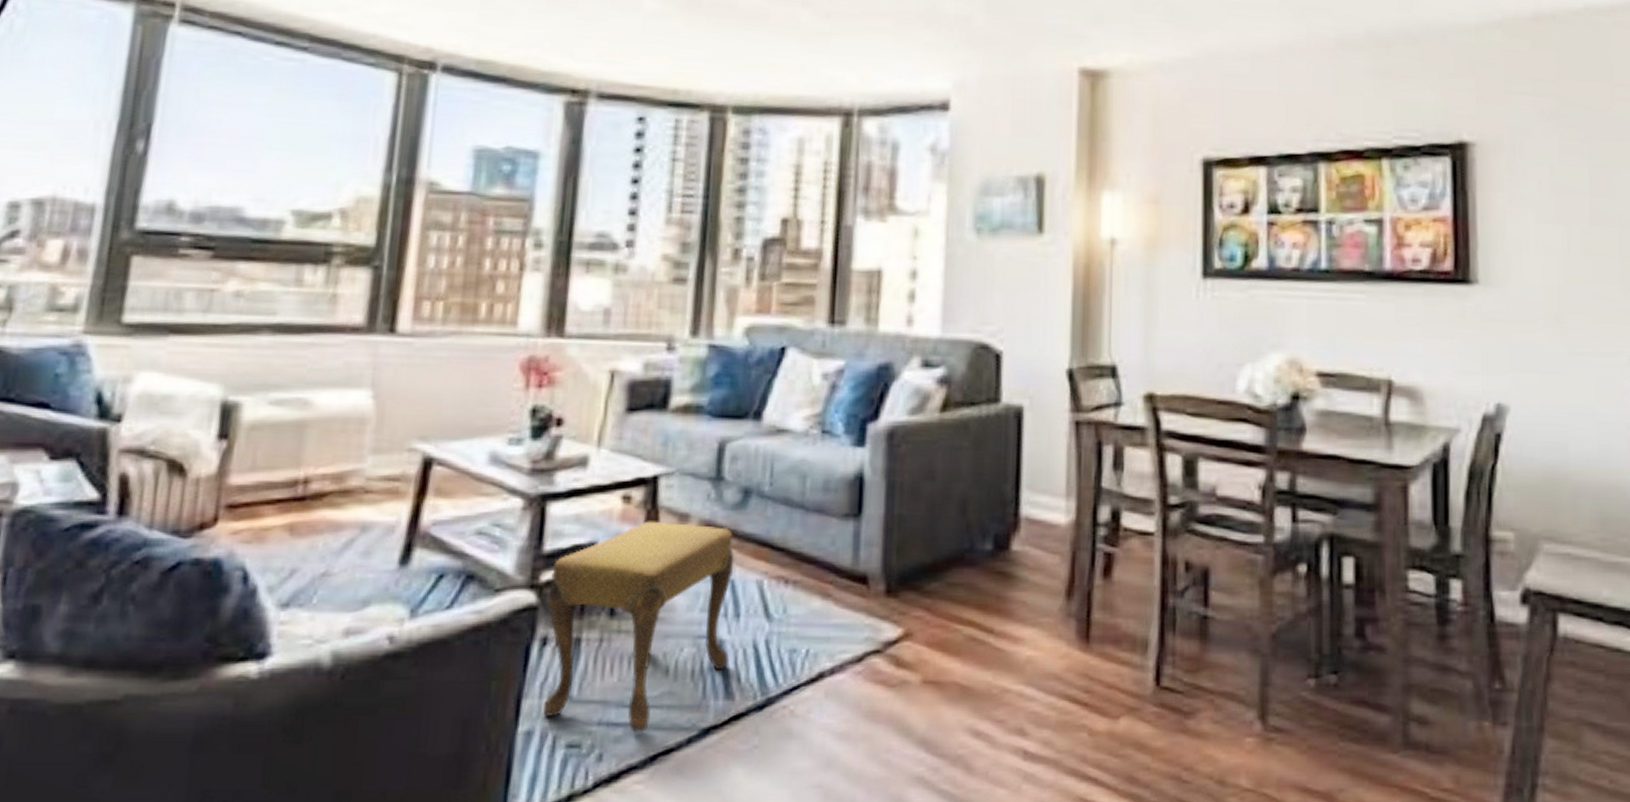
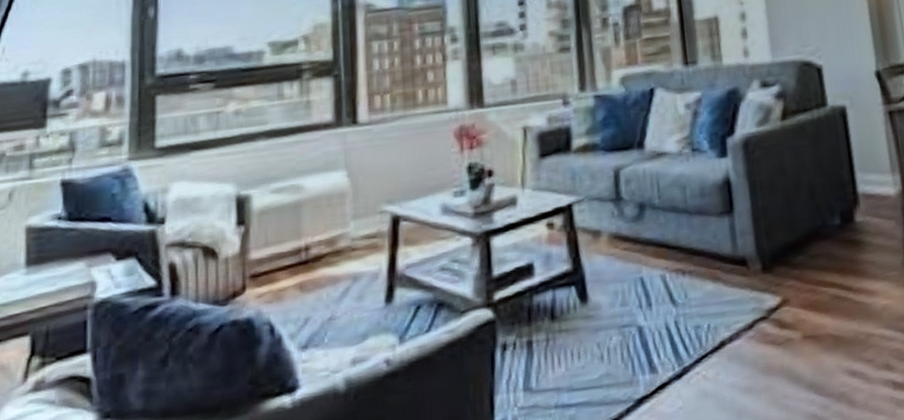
footstool: present [542,521,735,734] -> none [502,236,648,411]

